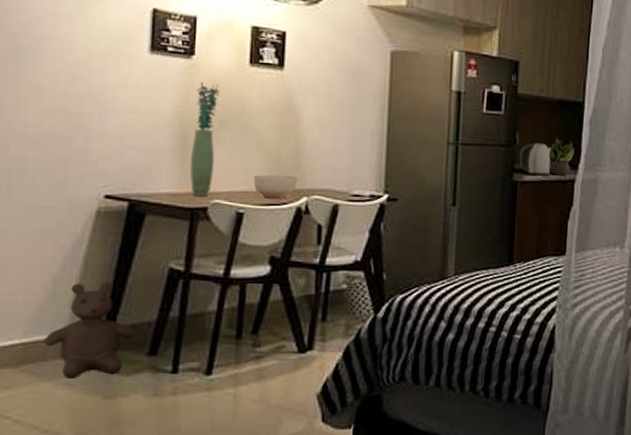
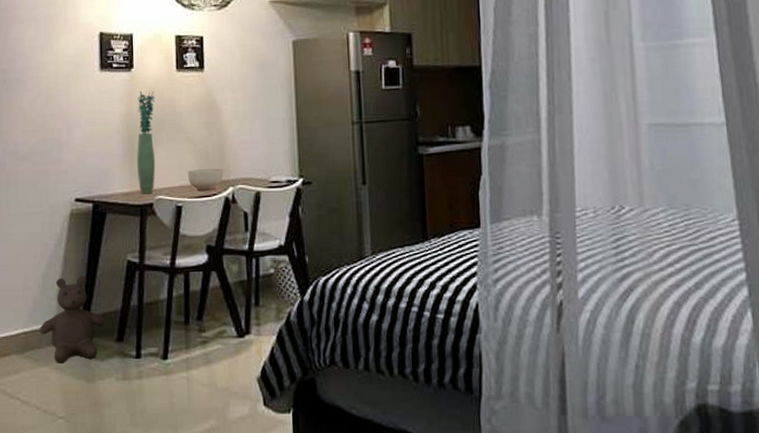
kettle: present [519,143,551,177] -> none [422,112,454,148]
potted plant: present [546,136,575,176] -> none [448,104,477,145]

